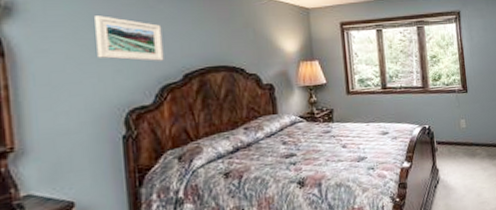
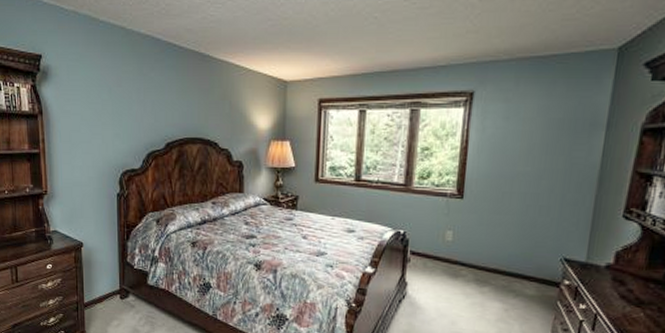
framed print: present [95,16,164,61] -> none [102,82,151,128]

